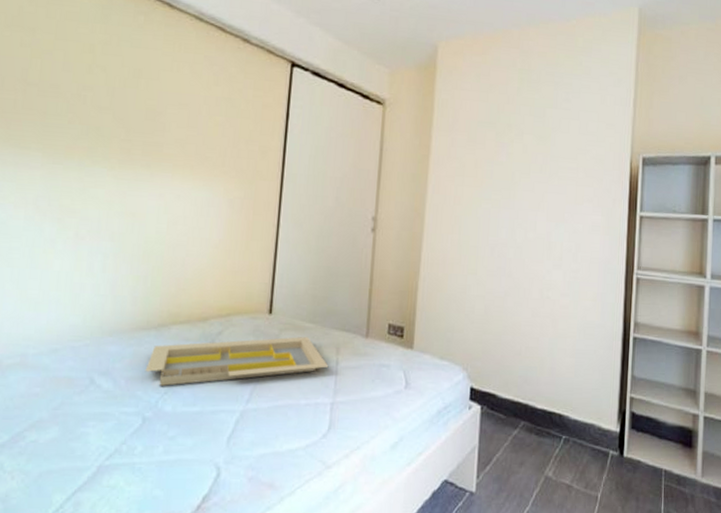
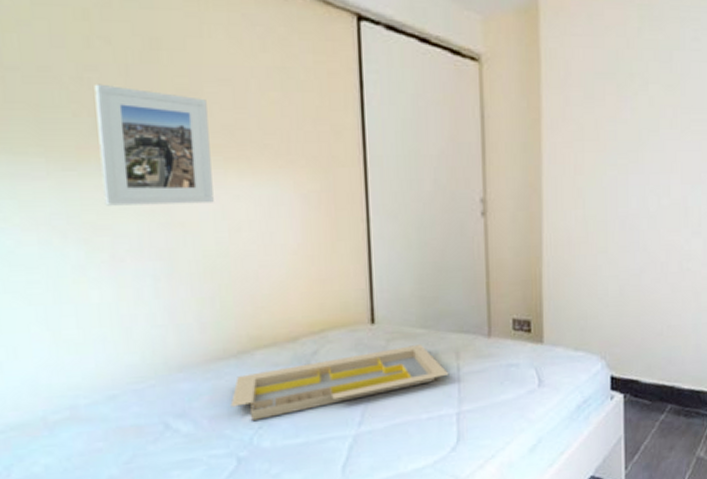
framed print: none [78,100,168,200] -> present [94,83,214,206]

